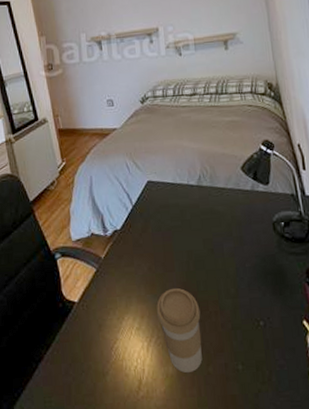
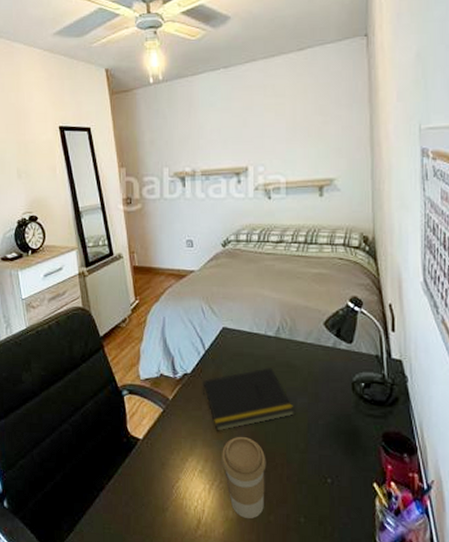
notepad: none [133,216,223,285] -> present [203,368,296,431]

